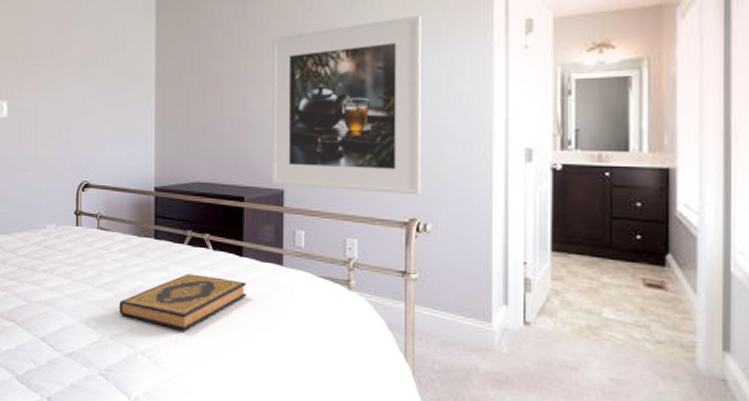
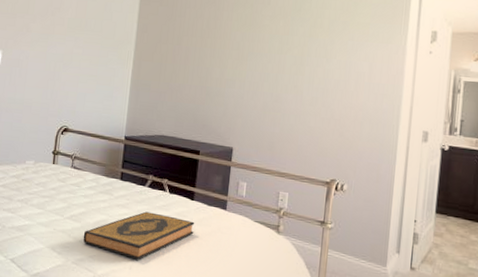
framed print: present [272,14,422,196] -> none [224,18,354,162]

